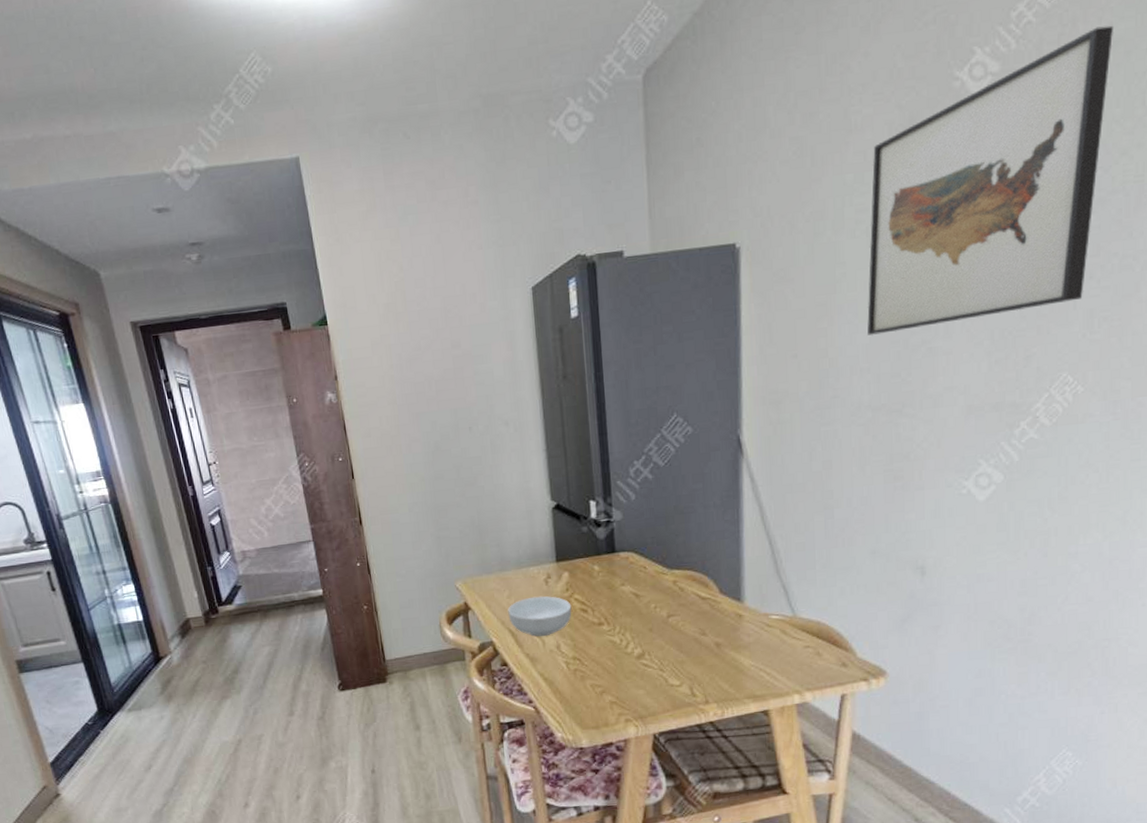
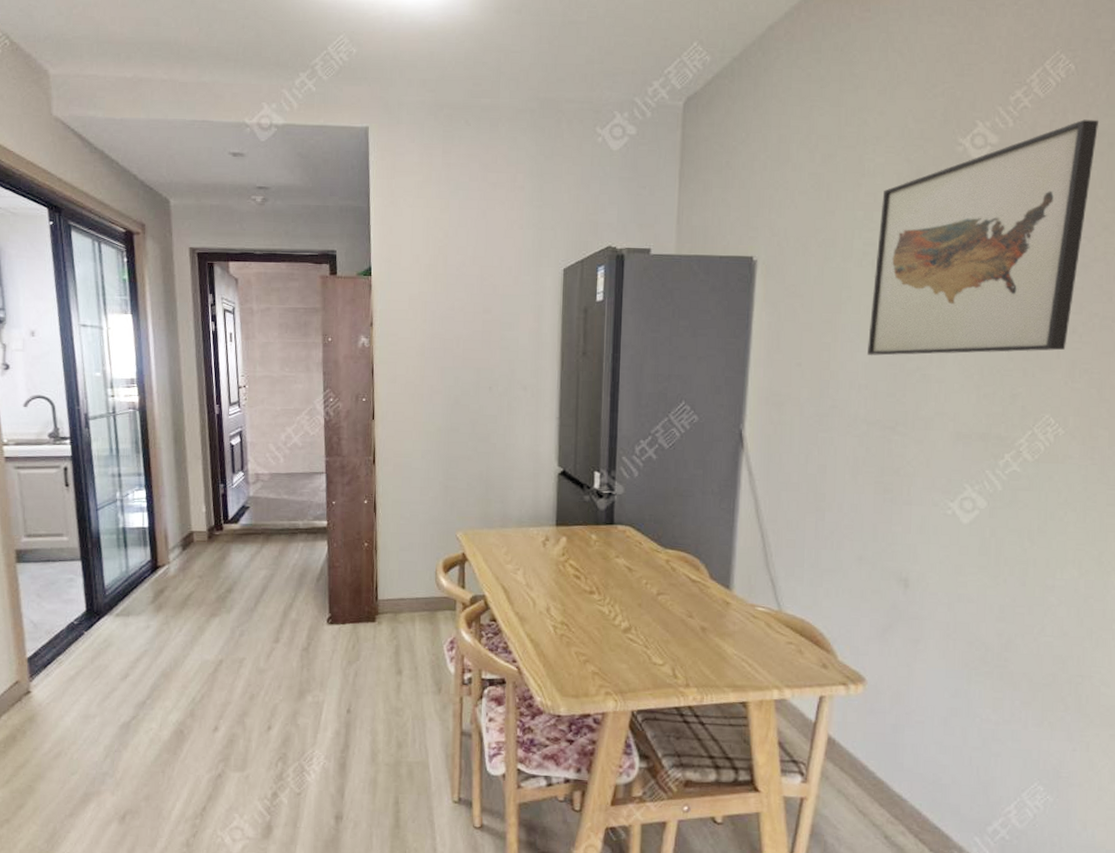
cereal bowl: present [508,596,572,637] -> none [503,556,566,597]

